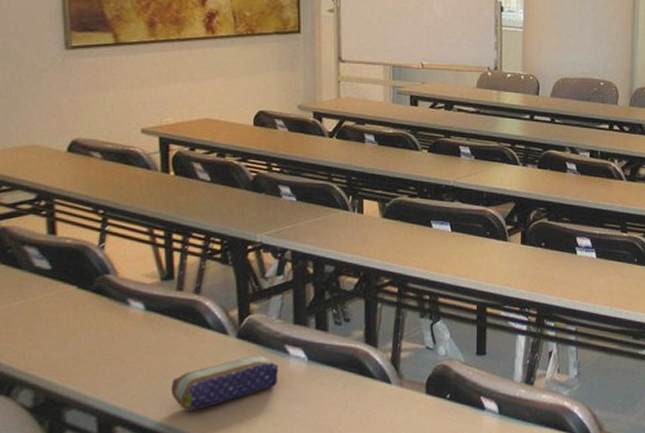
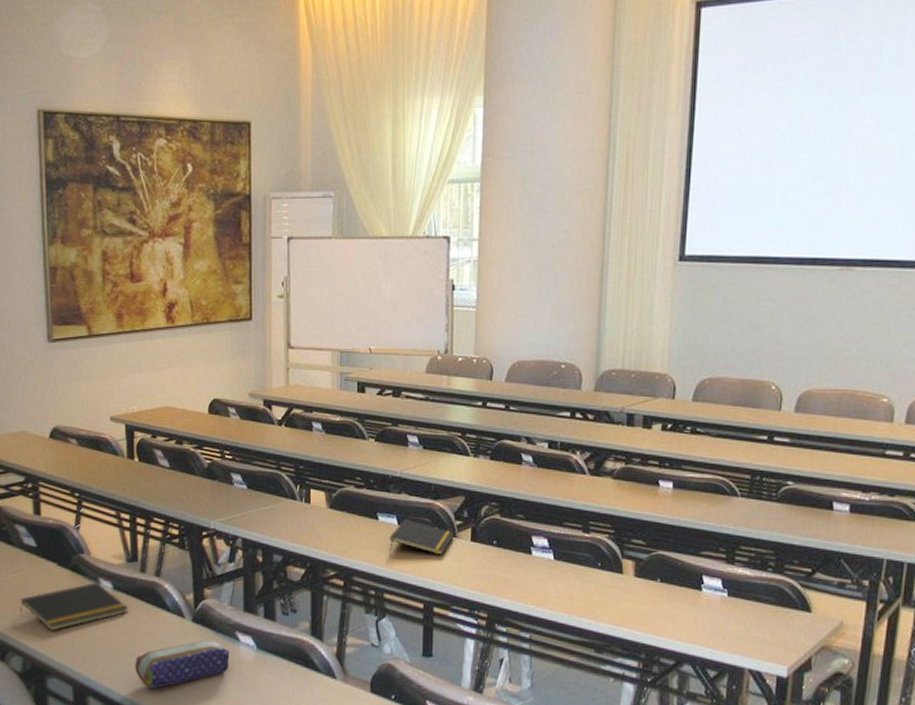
notepad: none [29,304,163,360] -> present [19,582,128,631]
notepad: none [442,226,505,258] -> present [389,519,454,555]

